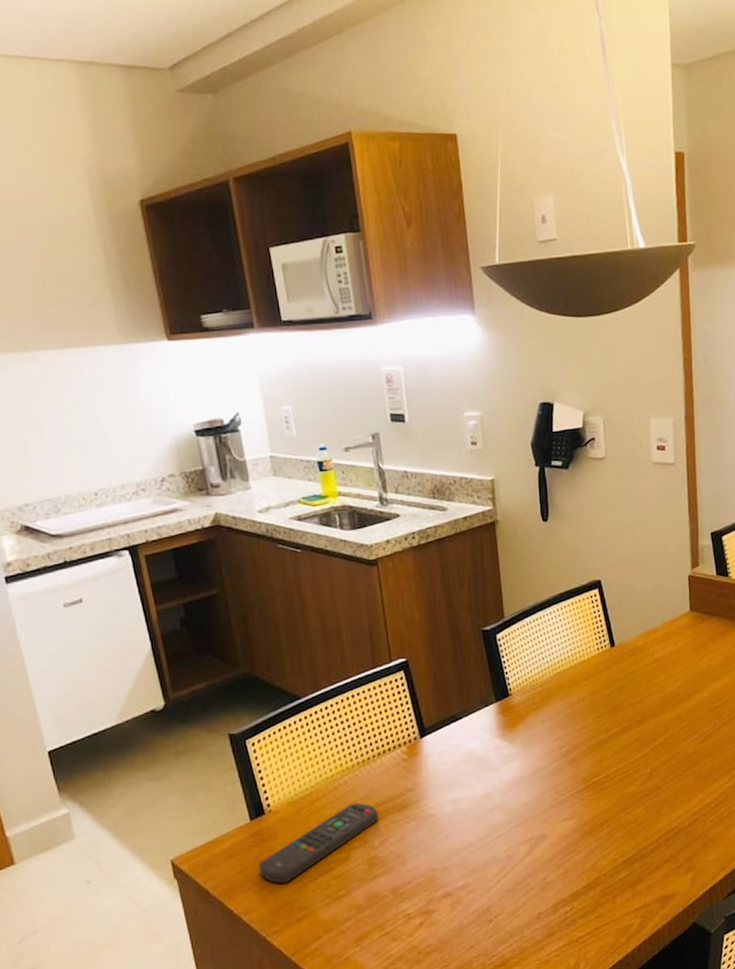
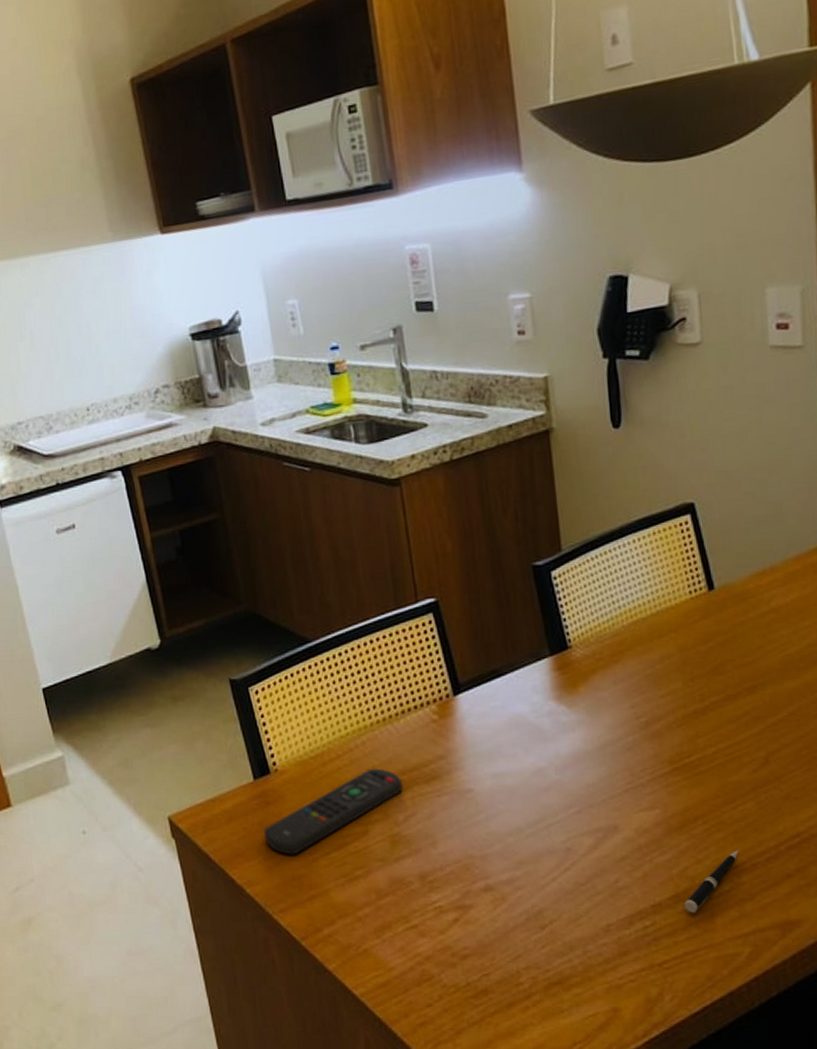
pen: none [593,845,632,897] -> present [684,850,739,913]

